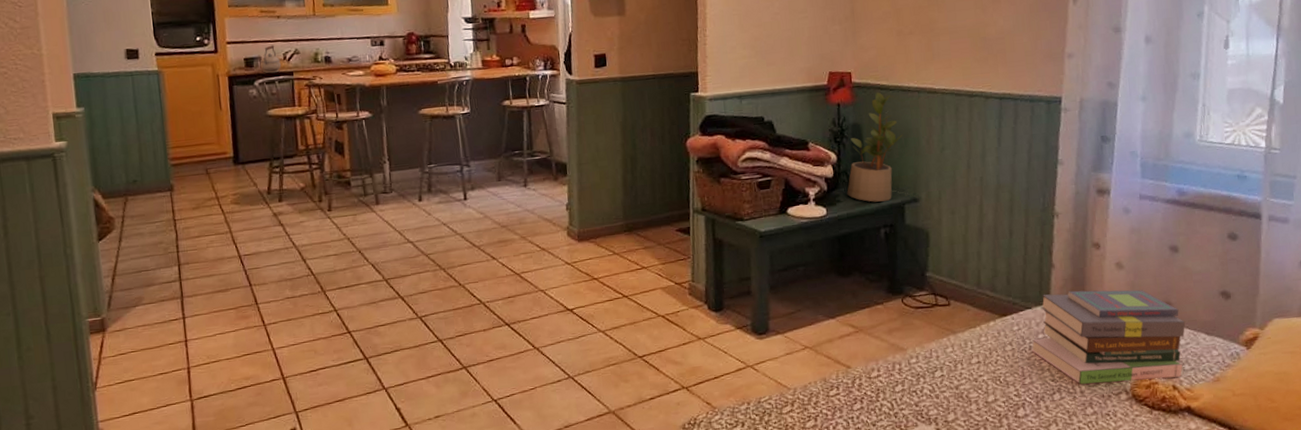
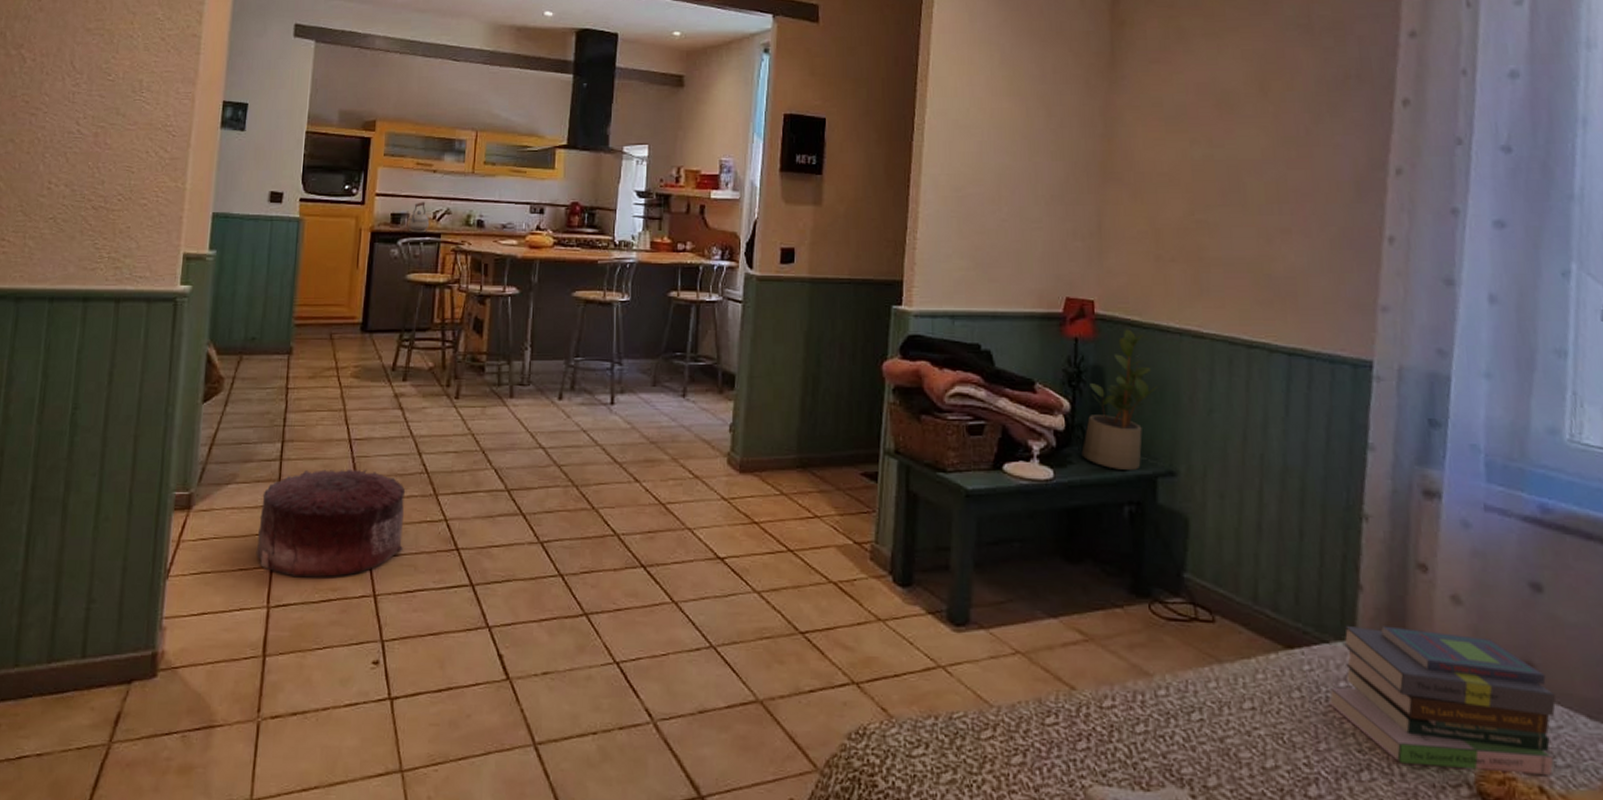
pouf: none [169,278,303,373] -> present [256,469,406,578]

